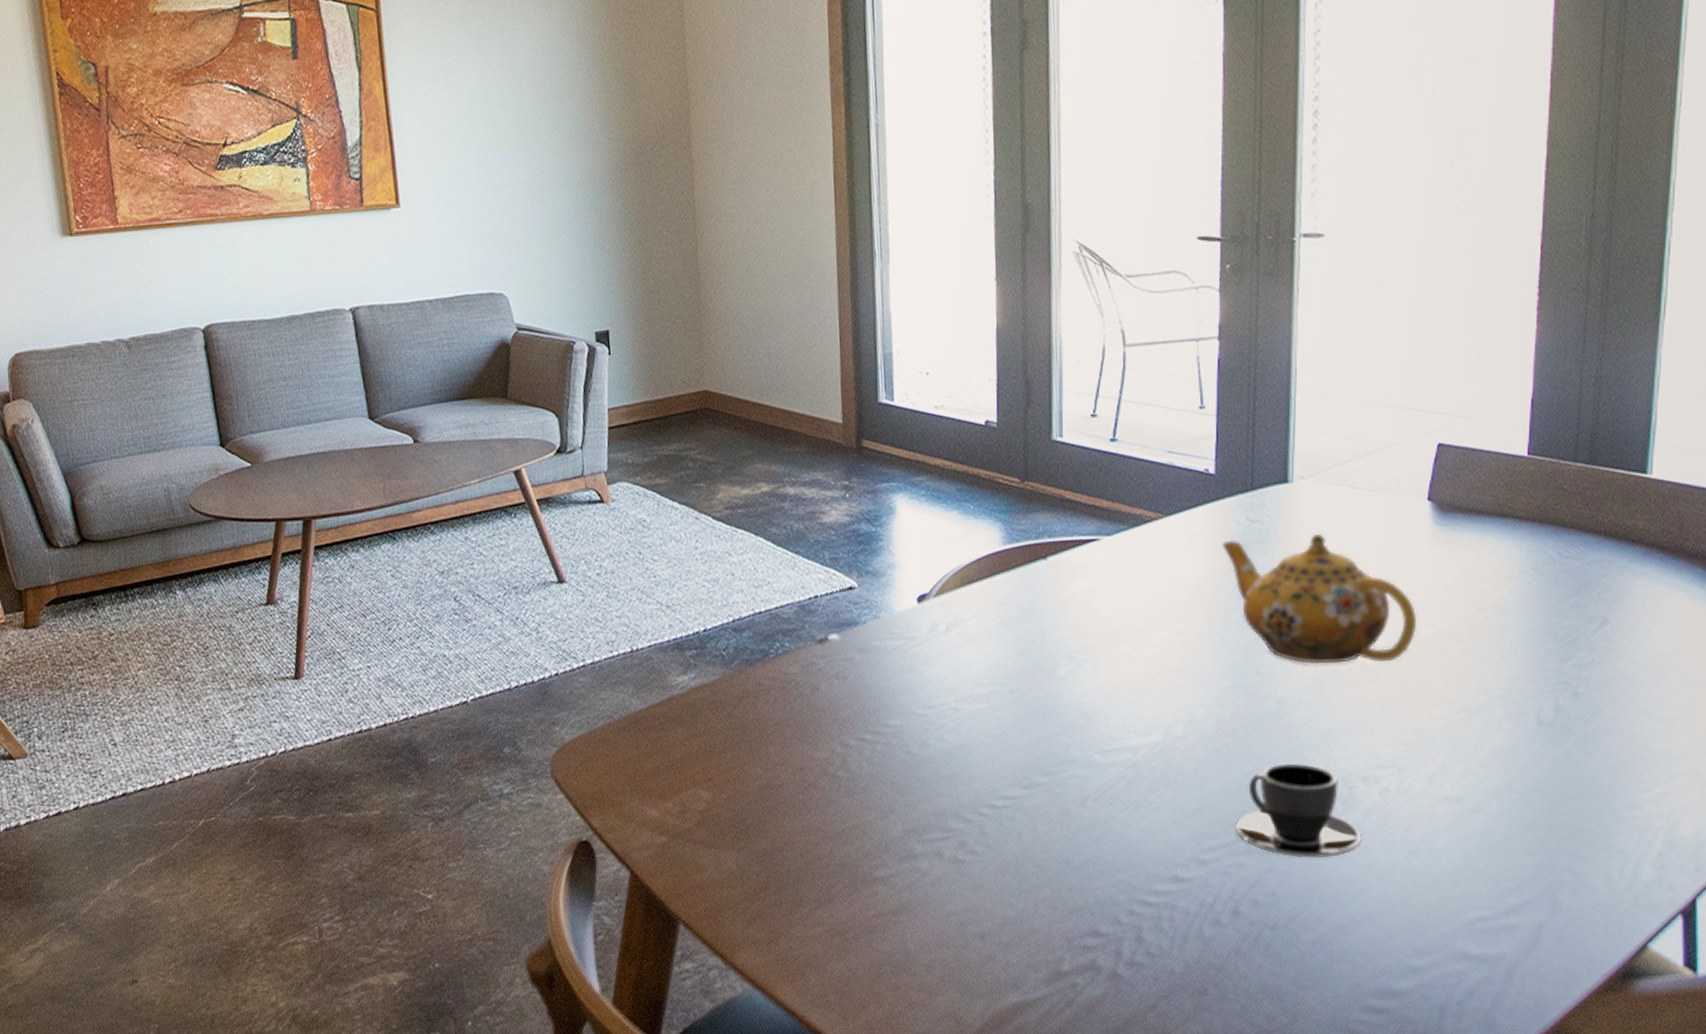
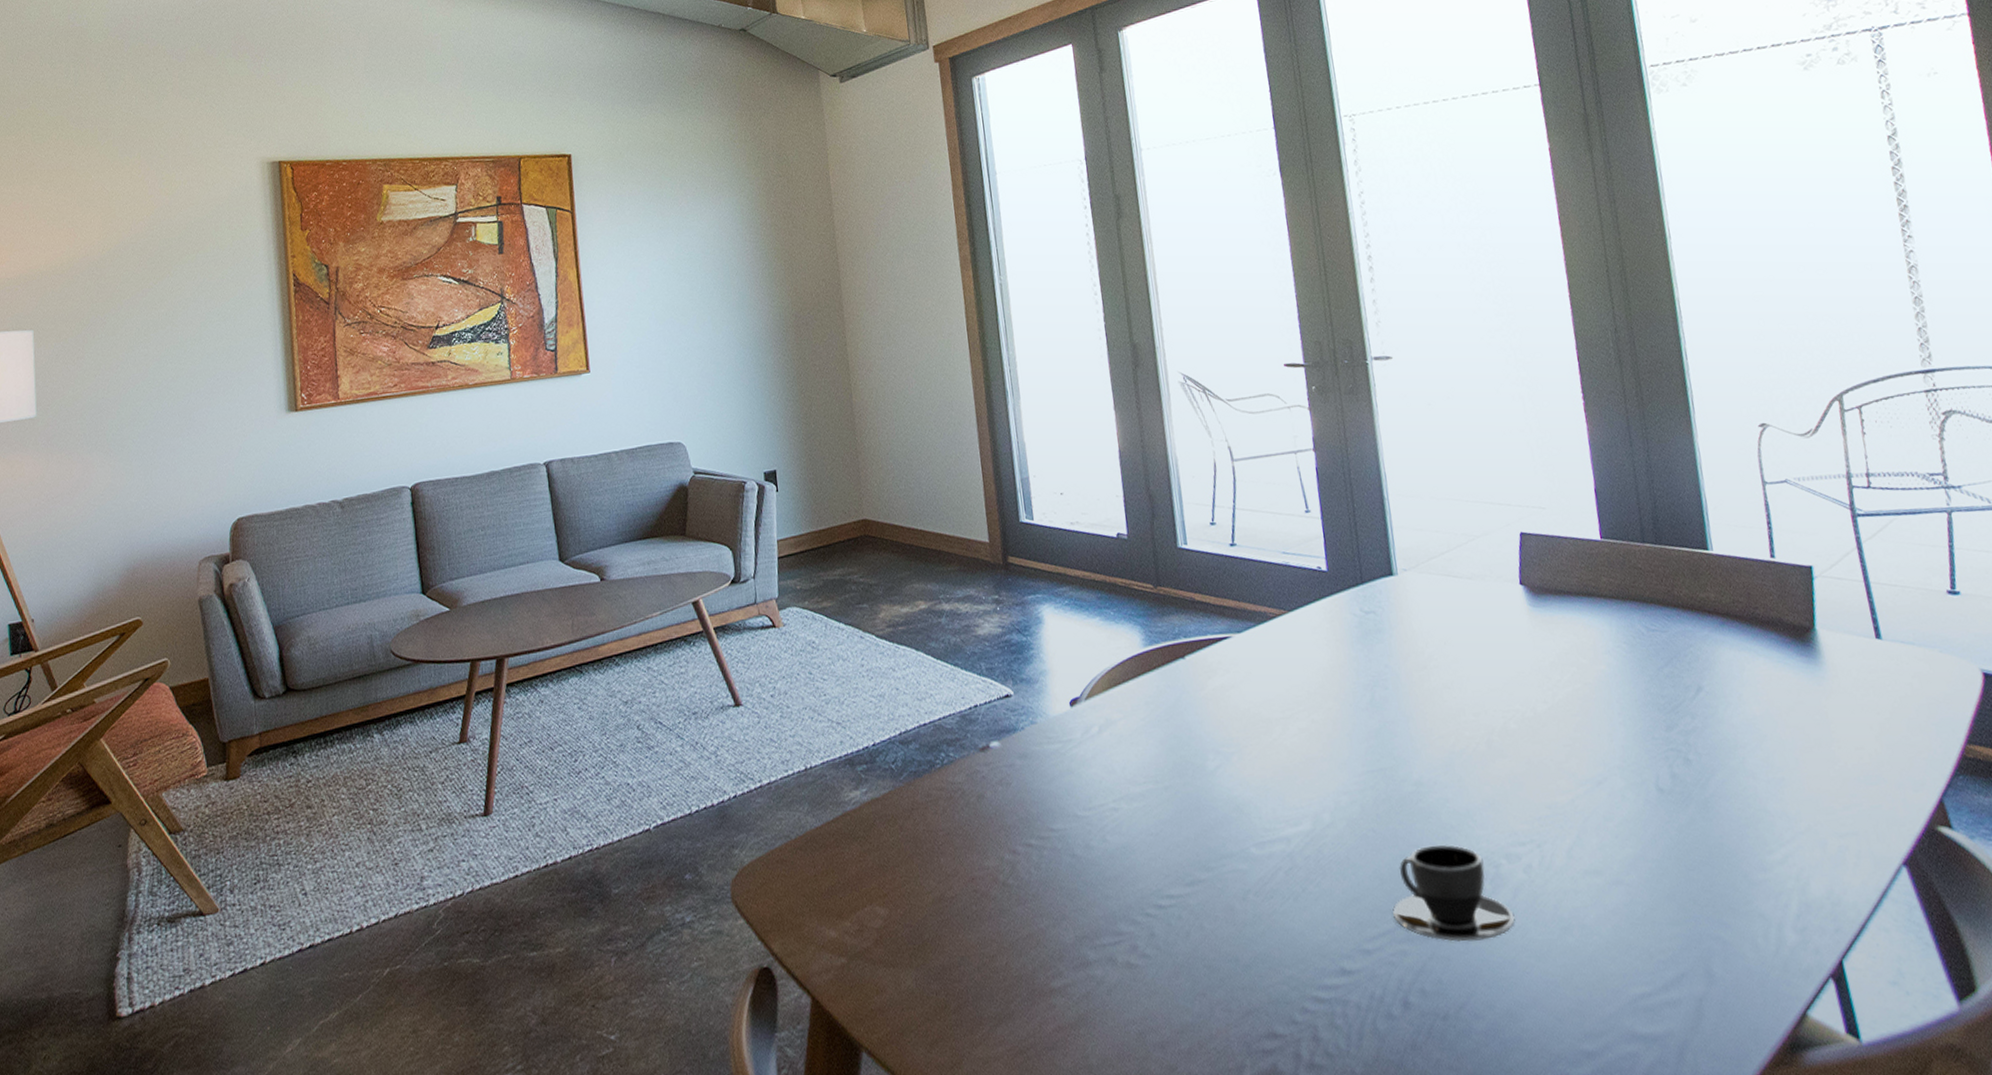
teapot: present [1221,533,1417,664] -> none [1342,620,1532,745]

